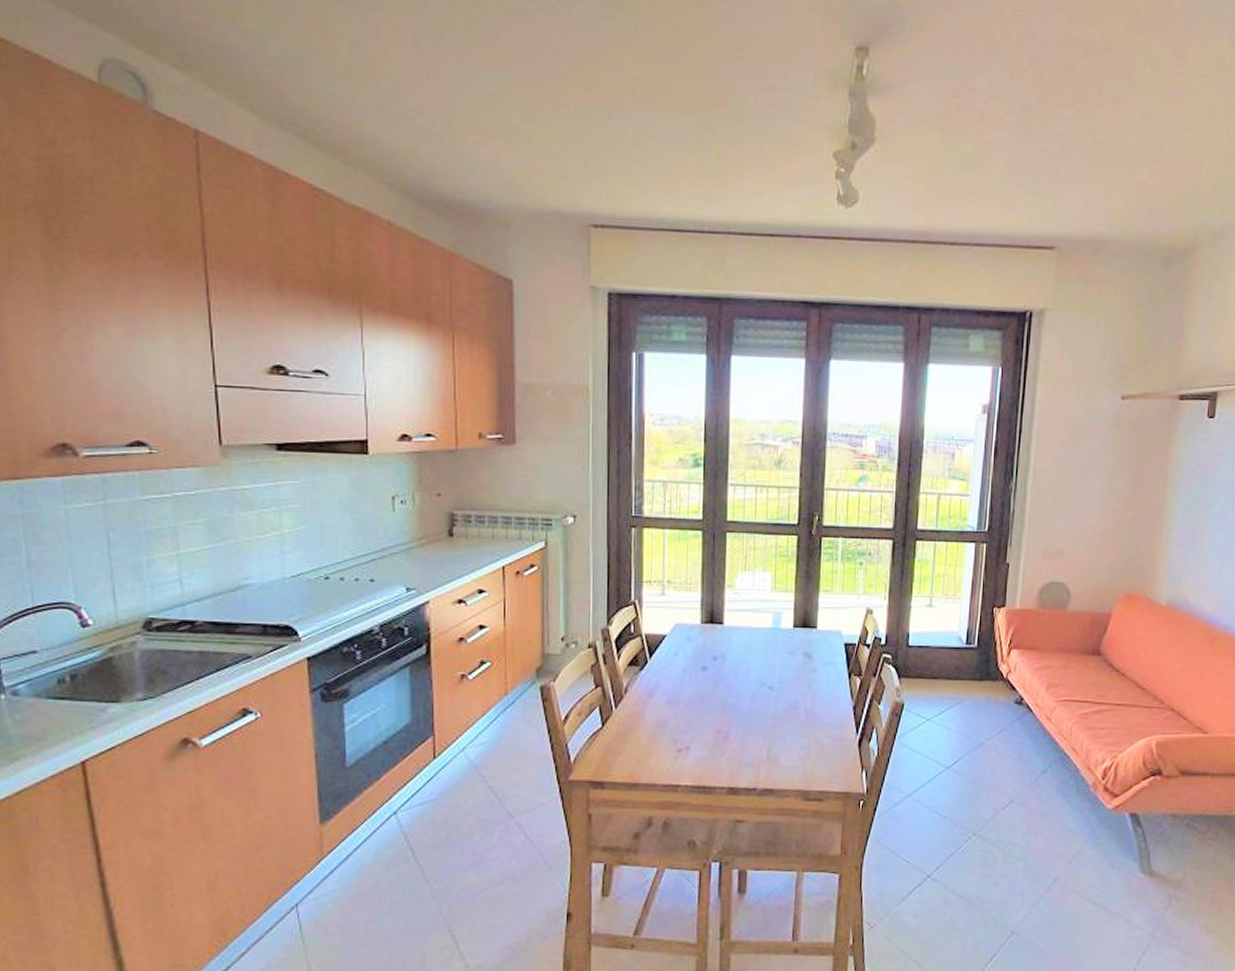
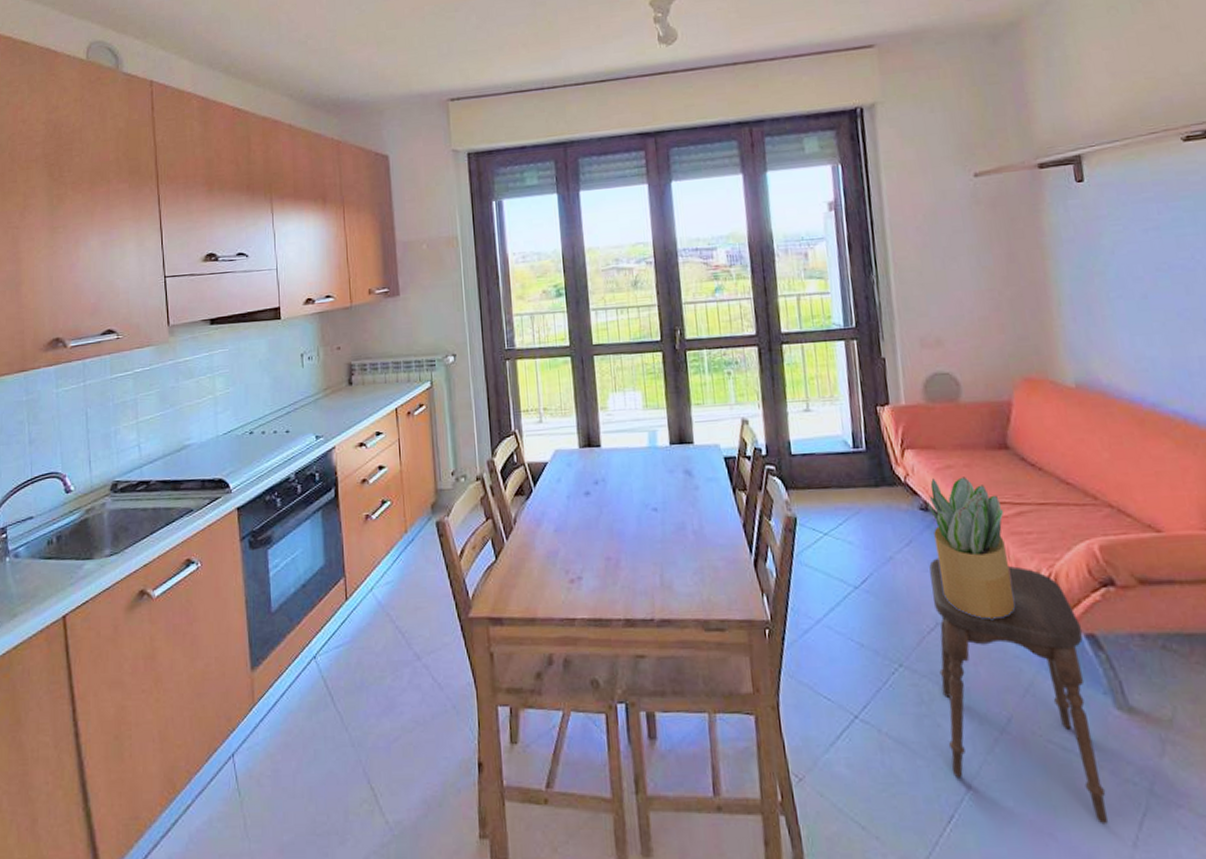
stool: none [1001,745,1127,960] -> present [929,558,1109,825]
potted plant: none [1021,677,1086,798] -> present [926,476,1016,619]

